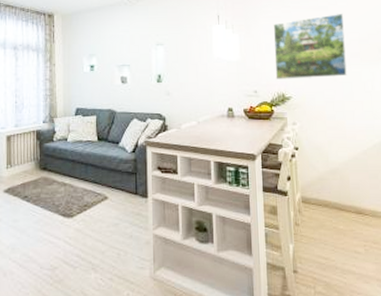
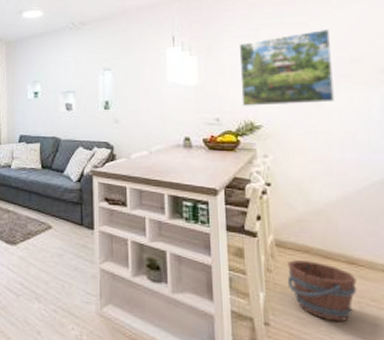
bucket: none [311,213,363,264] -> present [287,260,357,323]

